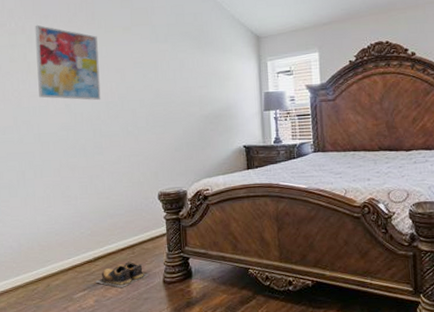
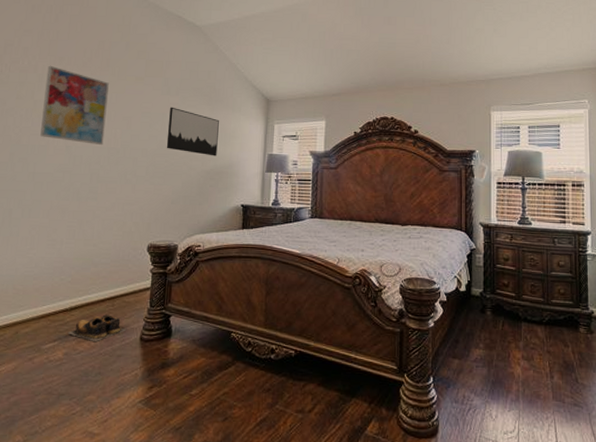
wall art: none [161,54,214,100] -> present [166,107,219,156]

